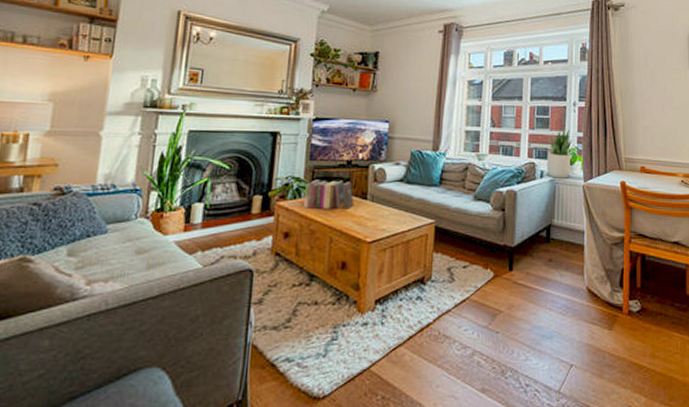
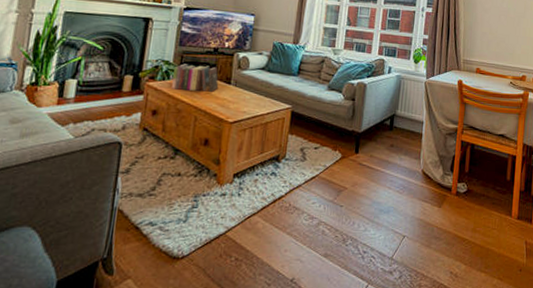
planter: present [546,129,573,179] -> none [394,31,418,75]

